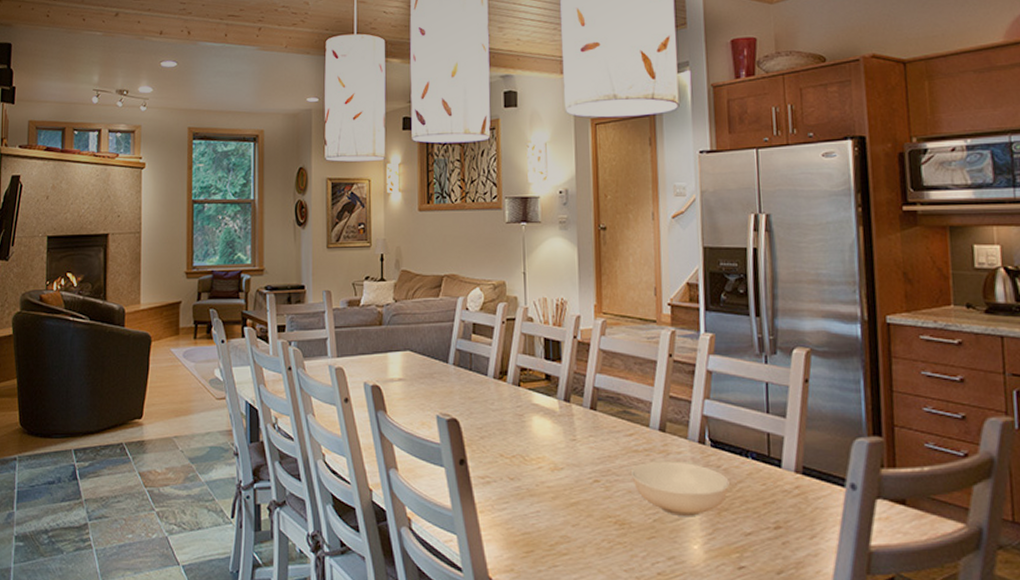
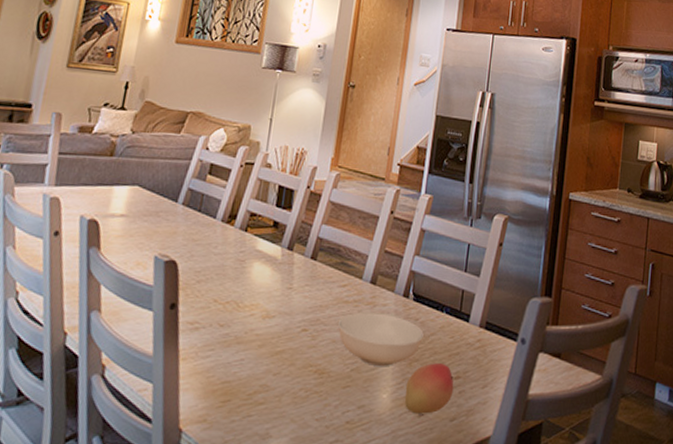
fruit: none [718,512,776,566] -> present [404,363,454,414]

